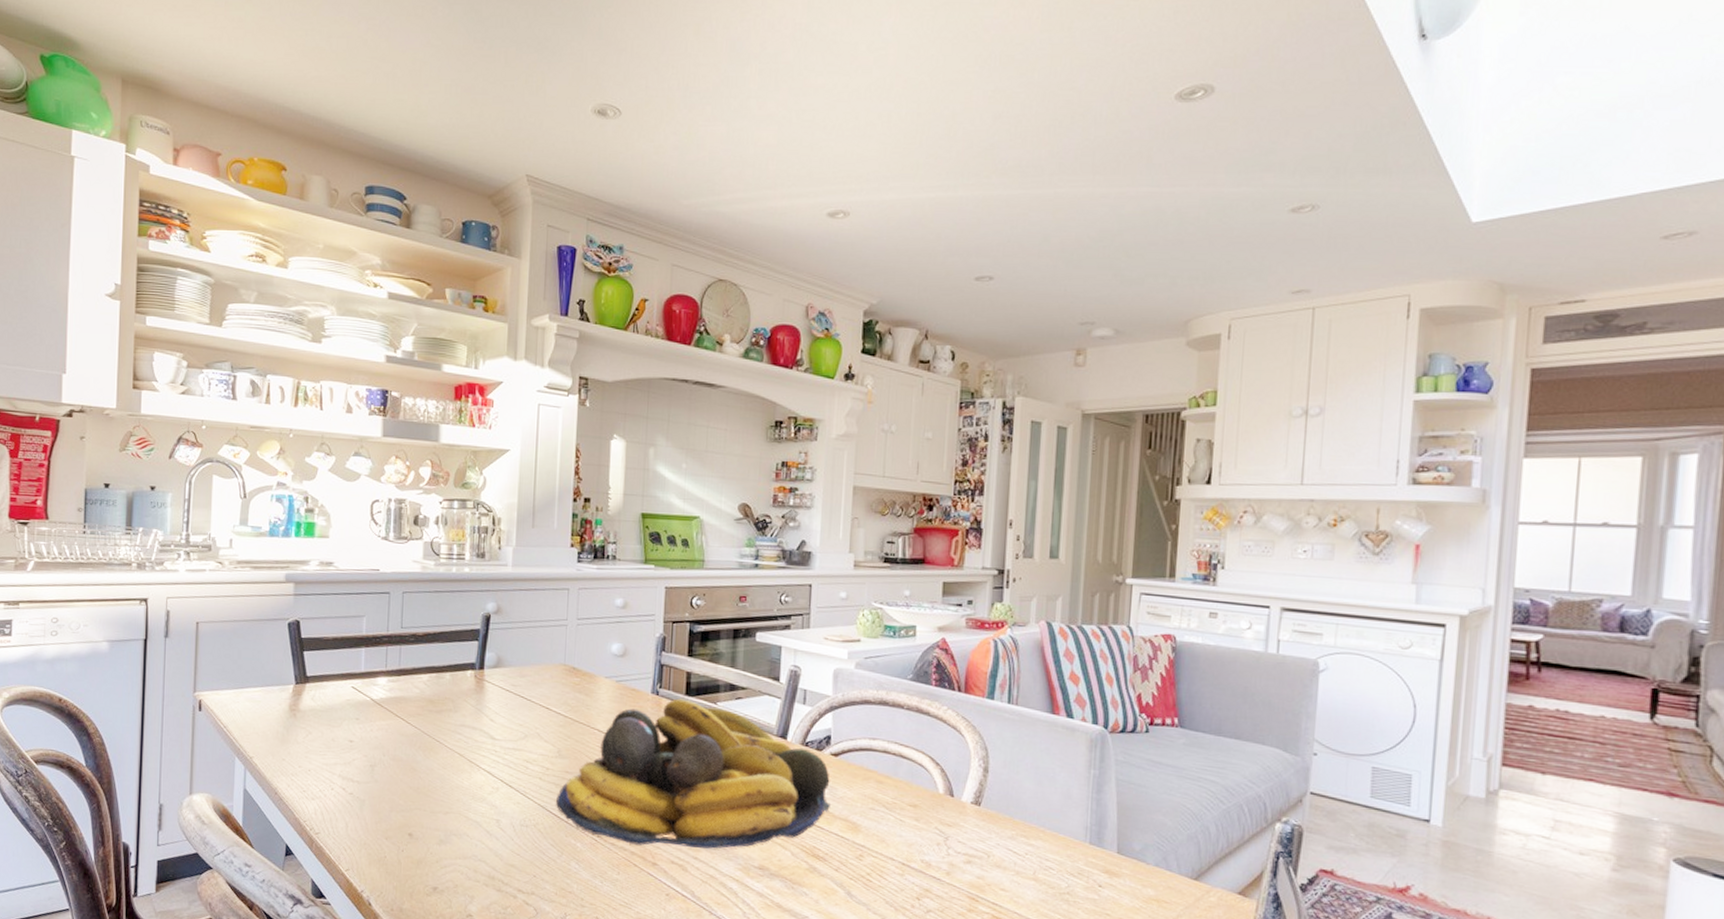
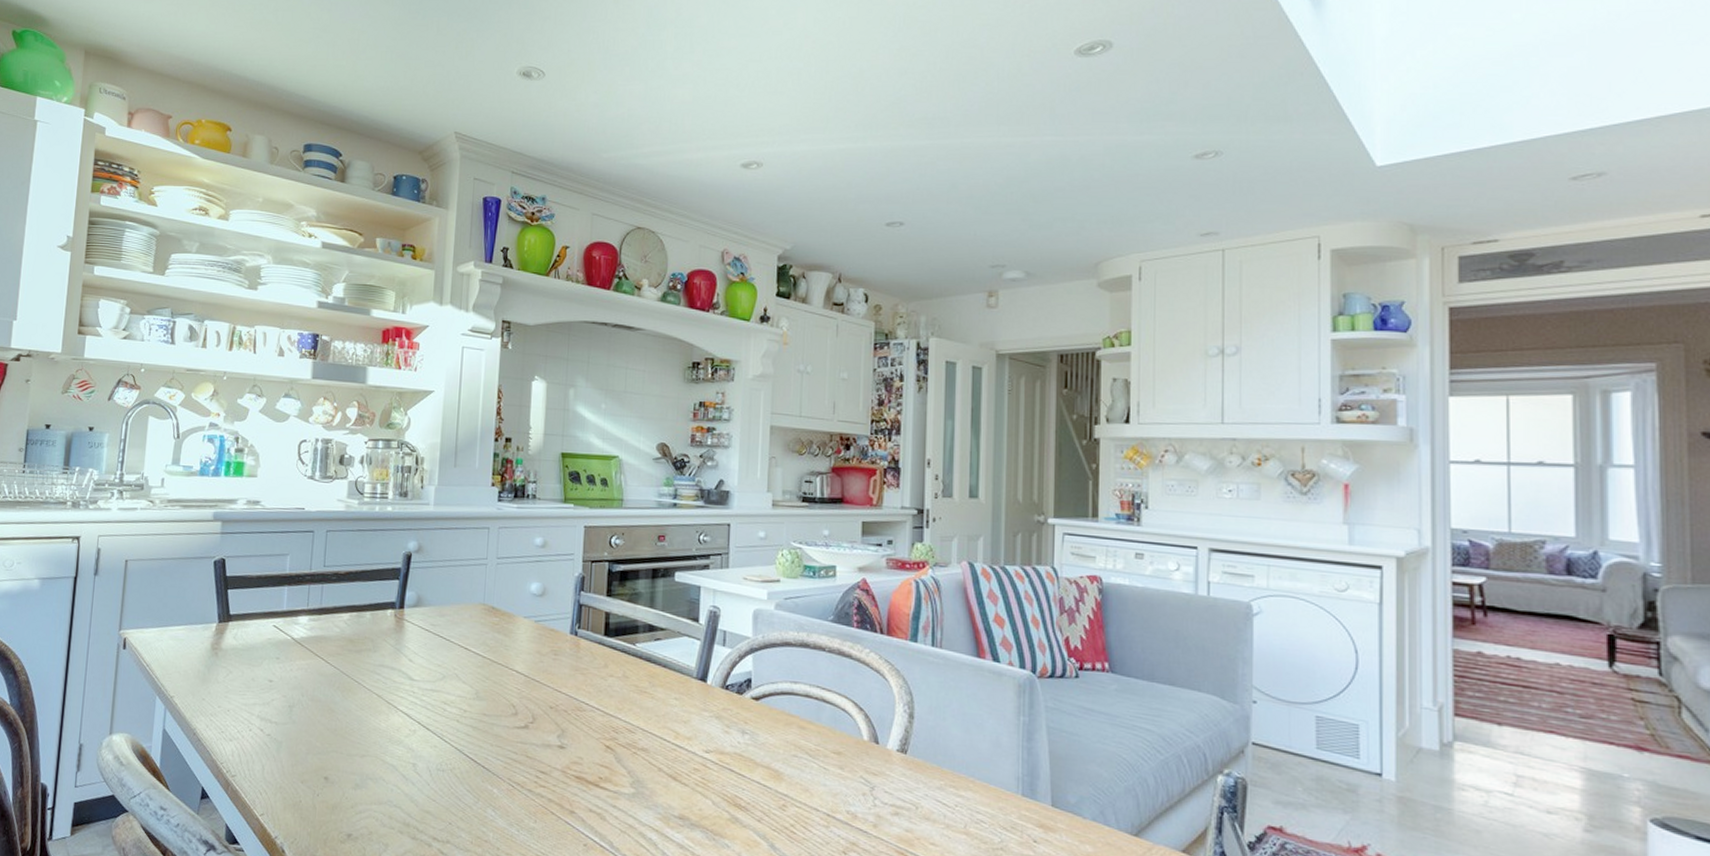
fruit bowl: present [556,698,830,849] -> none [473,639,752,797]

